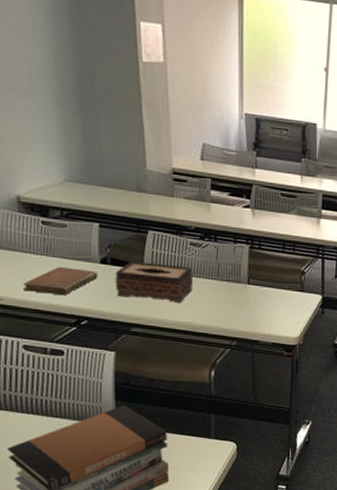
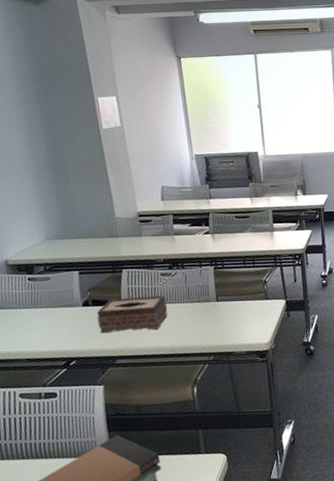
notebook: present [24,266,98,296] -> none [16,314,82,344]

